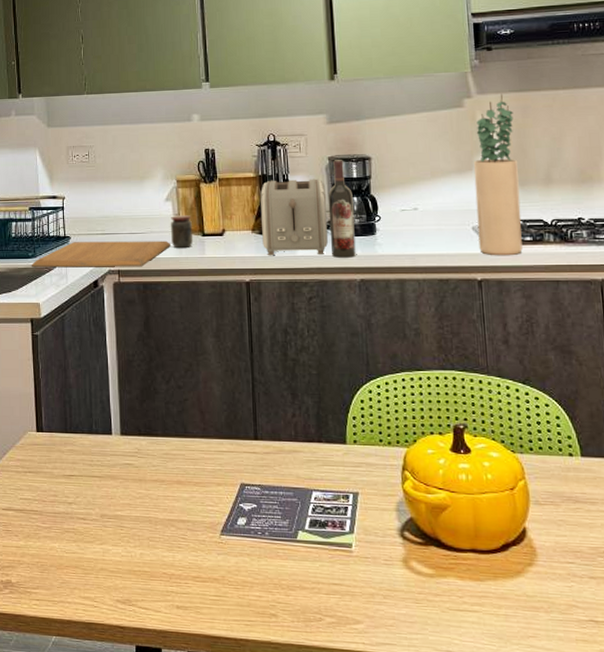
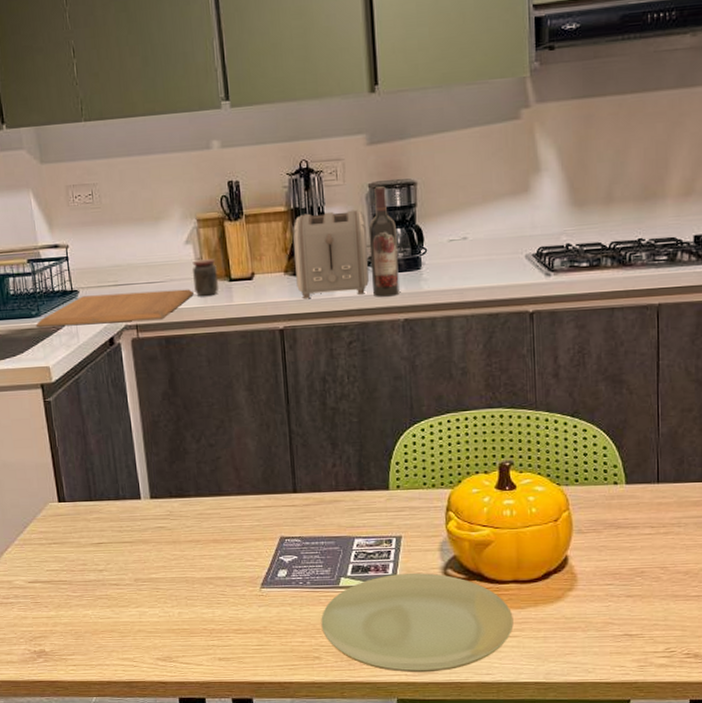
plate: none [278,532,473,644] -> present [321,573,514,673]
vase: present [473,93,523,256] -> none [529,101,579,285]

